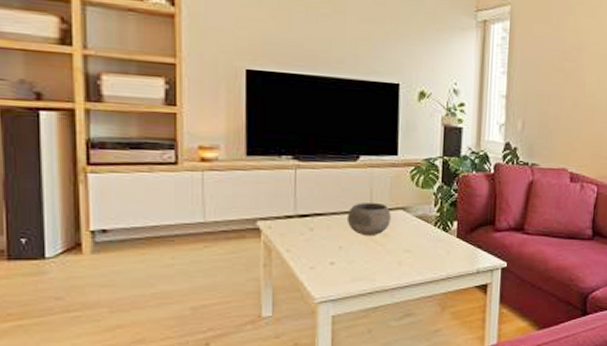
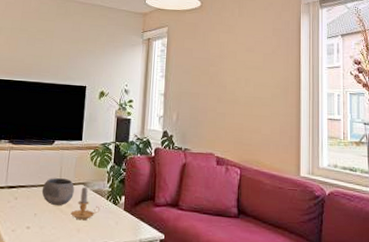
candle: none [388,211,427,250] -> present [71,186,100,220]

